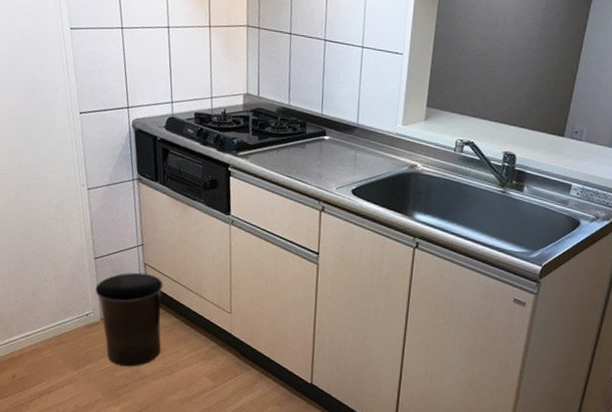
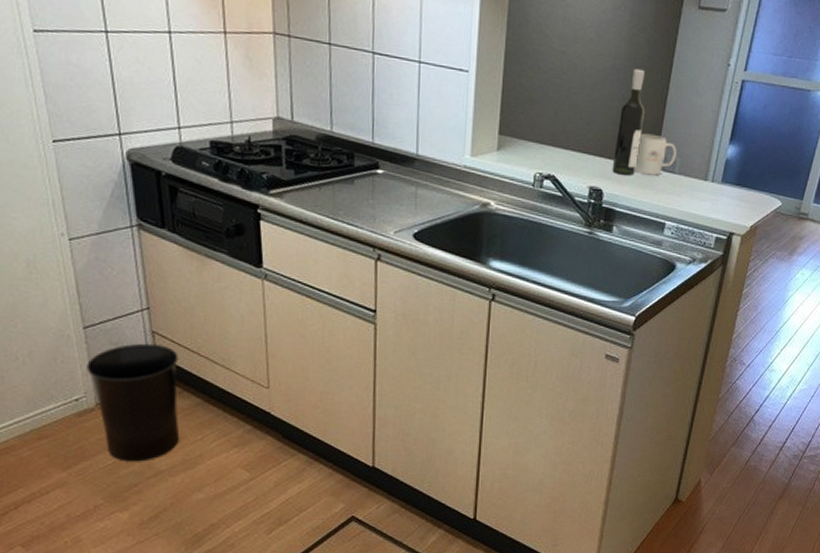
bottle: none [525,49,557,143] -> present [612,68,646,177]
mug: none [545,105,584,143] -> present [635,133,677,176]

